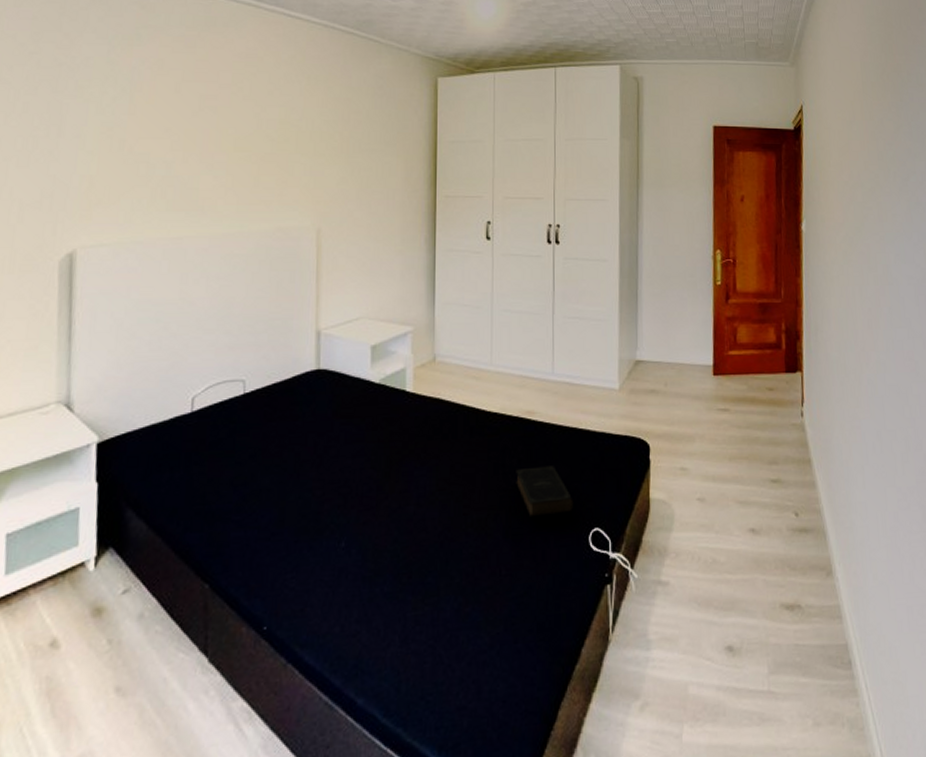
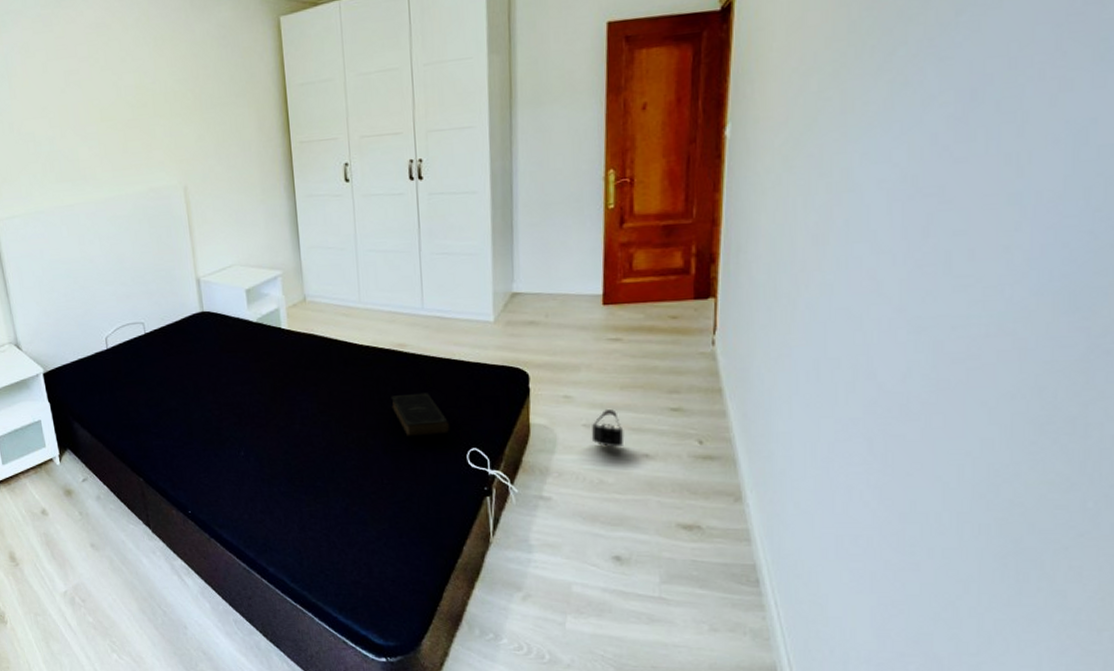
bag: none [704,481,734,523] -> present [591,408,625,448]

